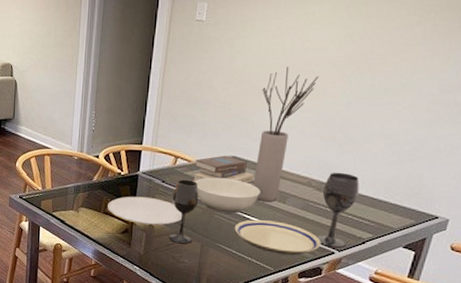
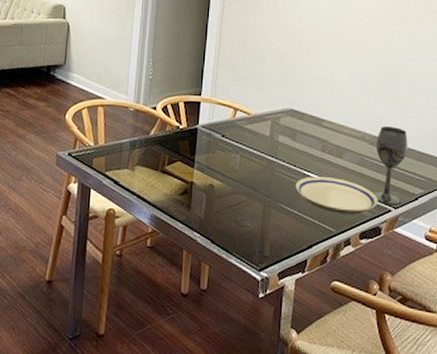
plate: present [108,196,182,225] -> none [166,152,243,185]
wine glass: present [168,179,199,244] -> none [230,133,259,206]
books: present [193,155,254,184] -> none [253,107,311,138]
bowl: present [195,177,260,214] -> none [255,131,318,170]
vase: present [253,66,319,202] -> none [311,20,364,157]

